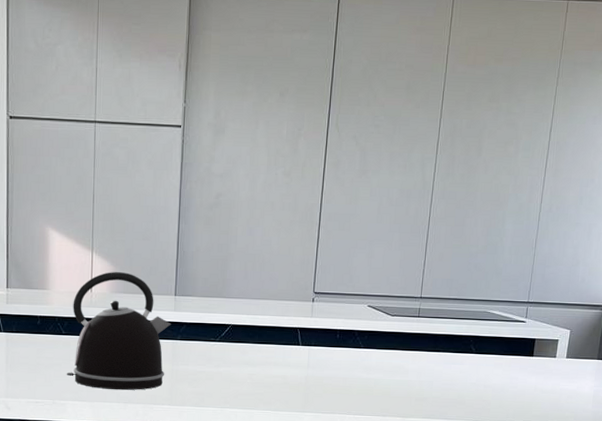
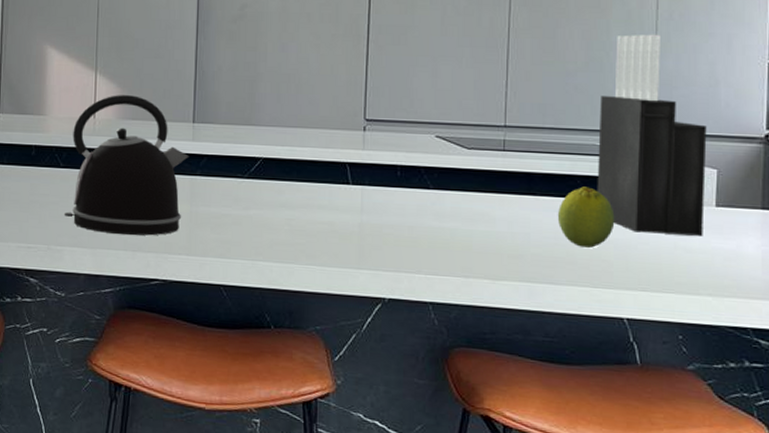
fruit: none [454,344,495,391] -> present [557,186,615,248]
knife block: none [484,223,567,380] -> present [597,34,707,236]

